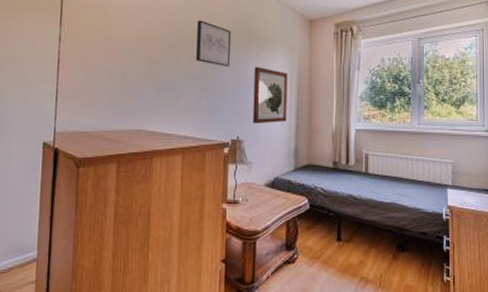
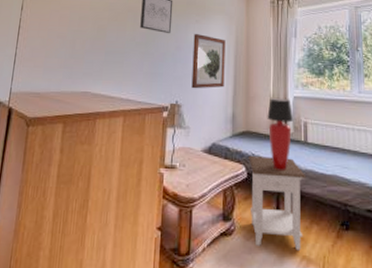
nightstand: none [311,187,367,273] -> present [249,155,307,251]
table lamp: none [329,130,355,200] -> present [267,97,293,170]

